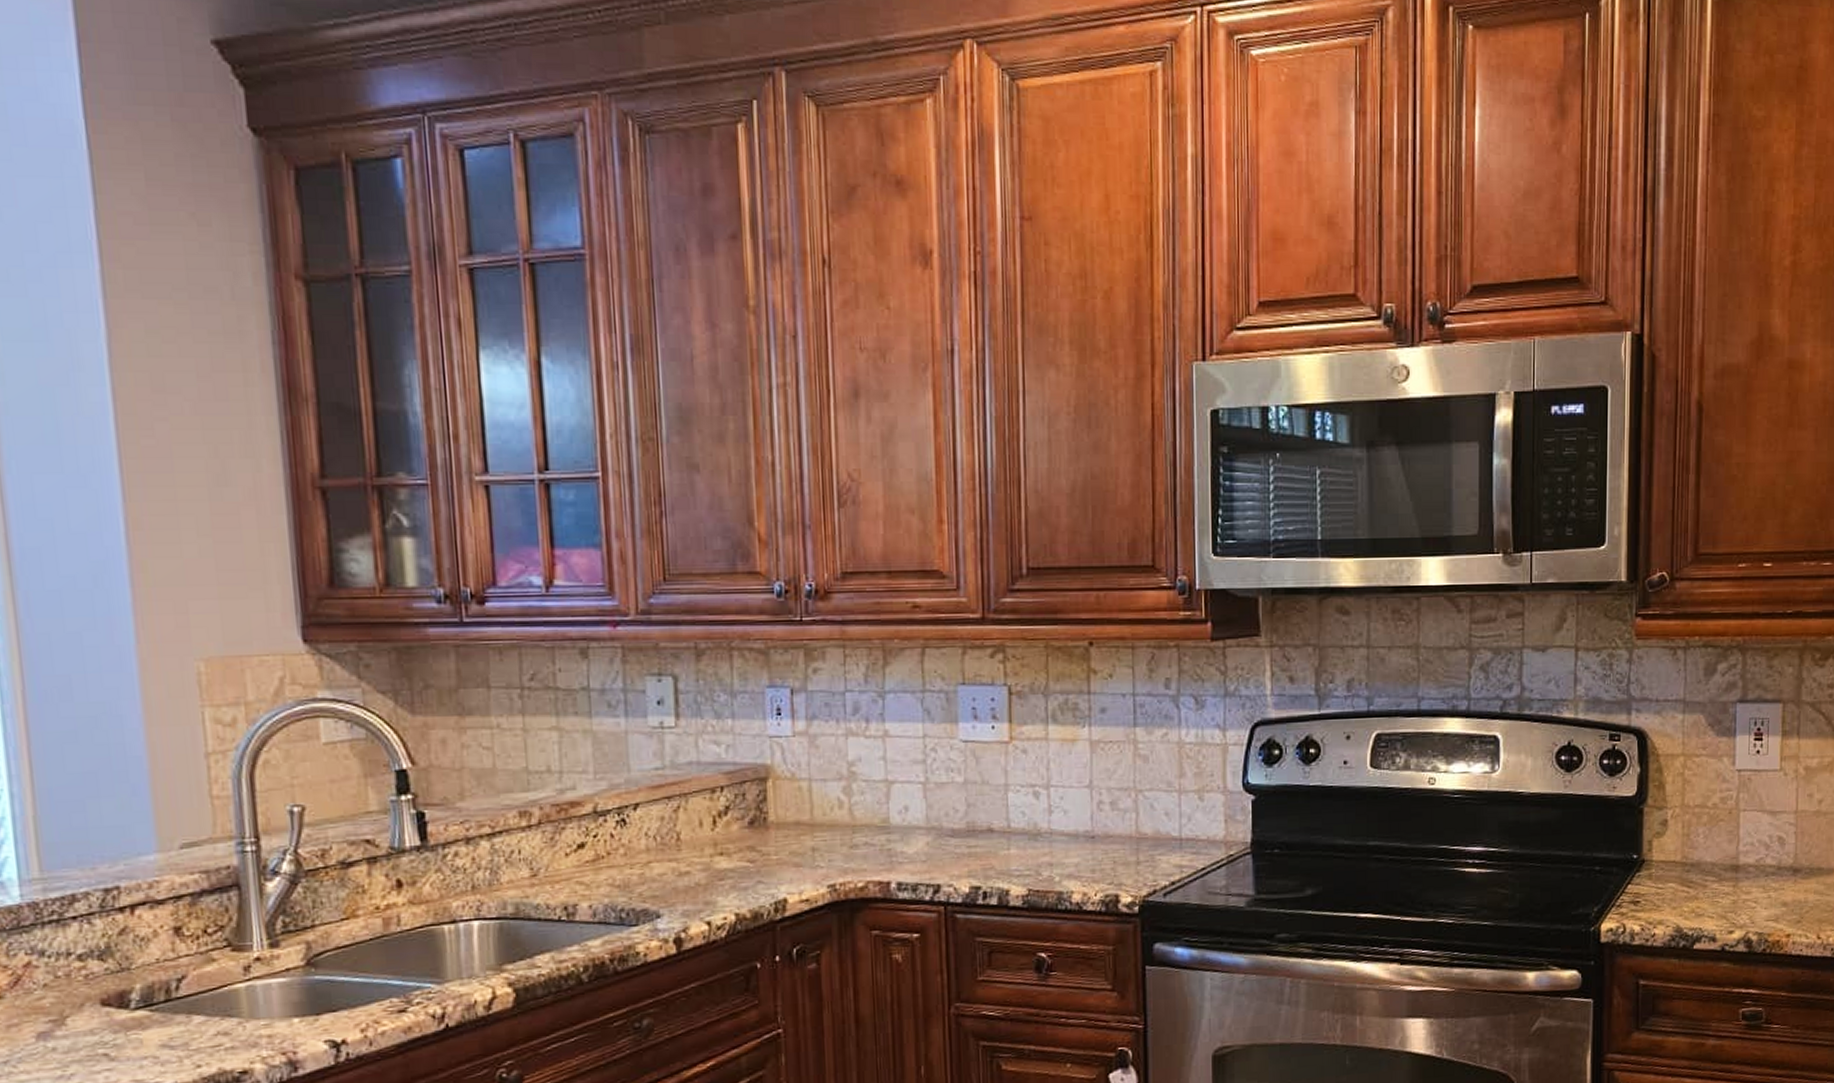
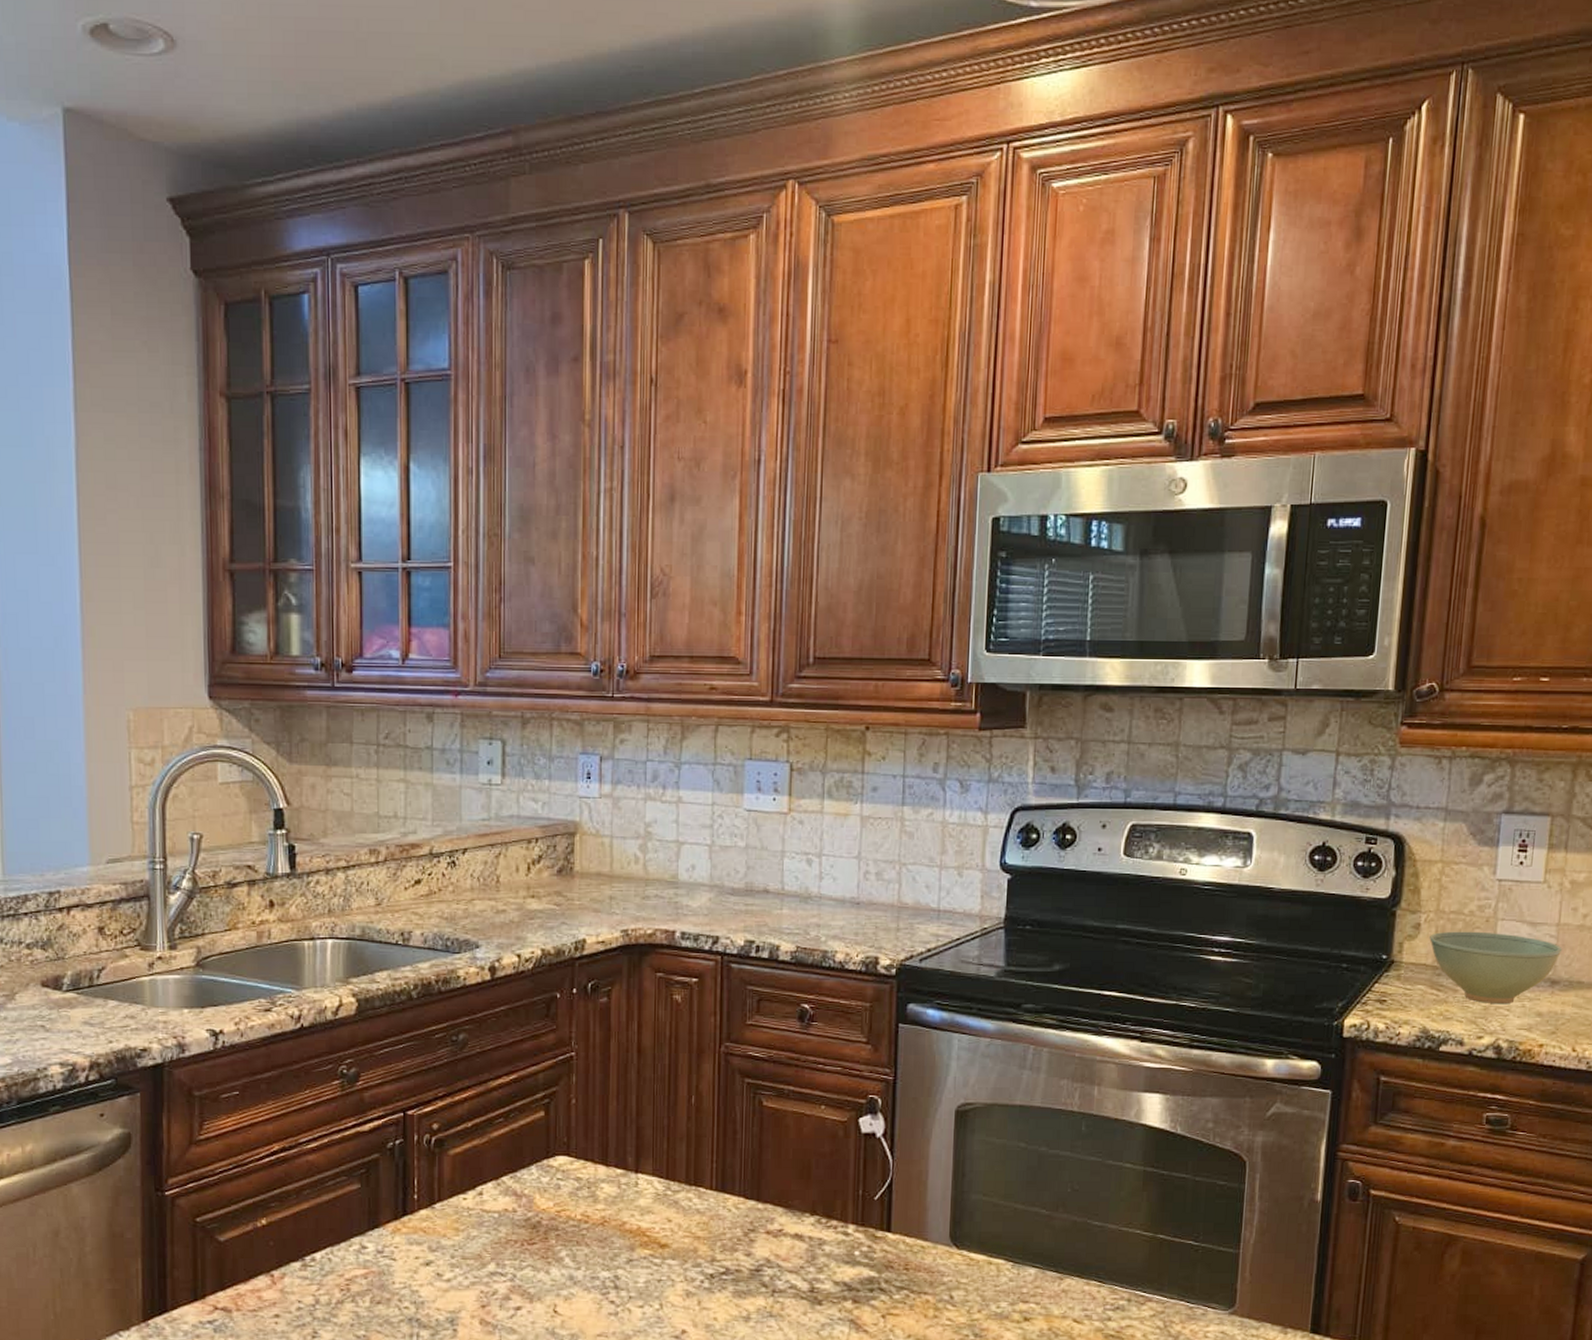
bowl: none [1677,824,1802,897] -> present [1429,931,1563,1005]

